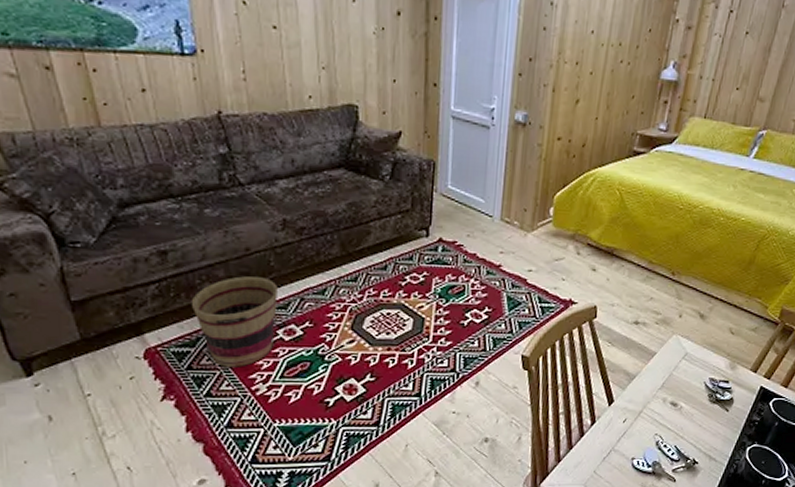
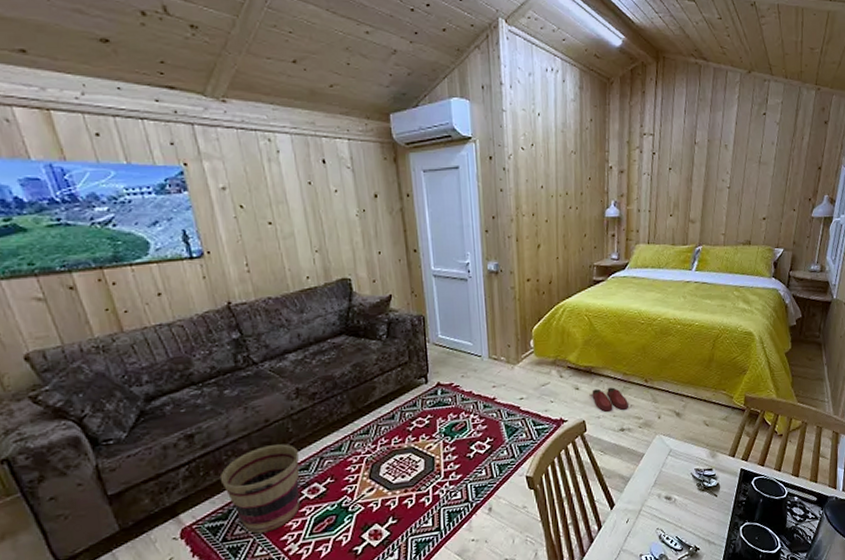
slippers: none [609,273,649,301] -> present [592,387,628,412]

